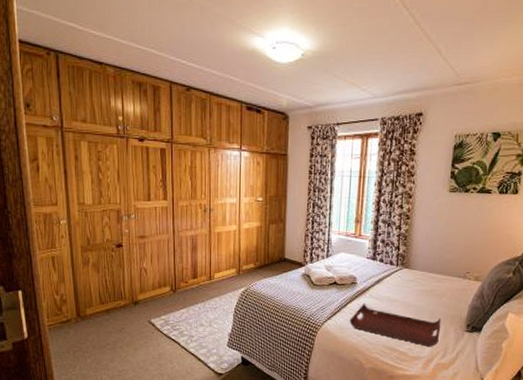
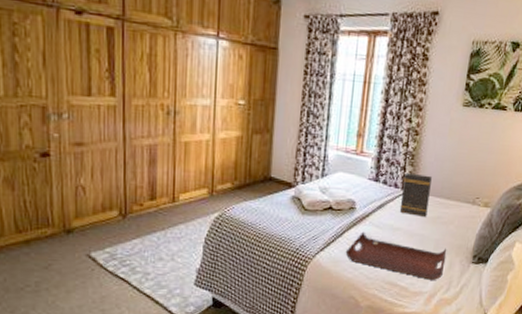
book: none [395,251,424,291] -> present [399,172,432,218]

